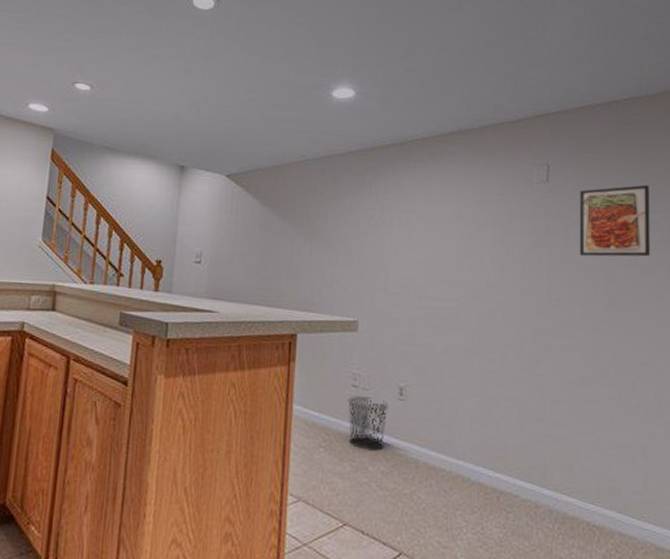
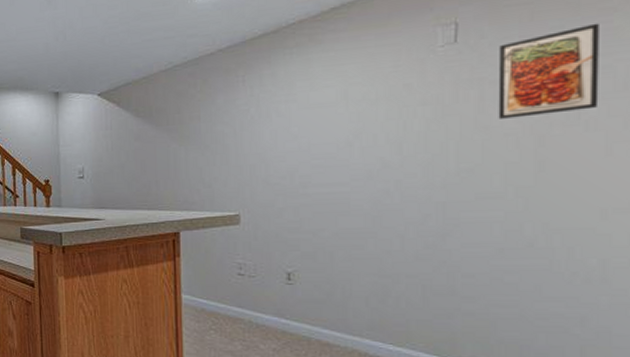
waste bin: present [348,395,389,451] -> none [235,282,277,331]

